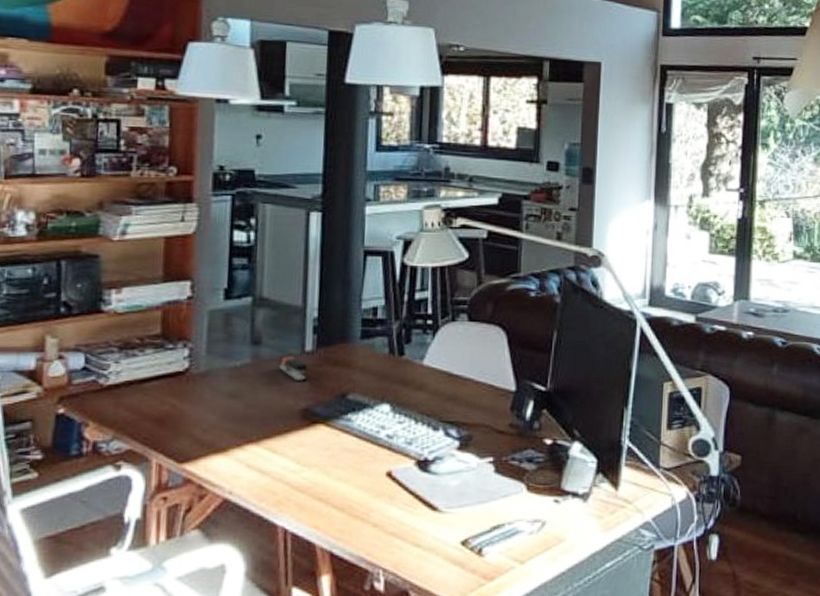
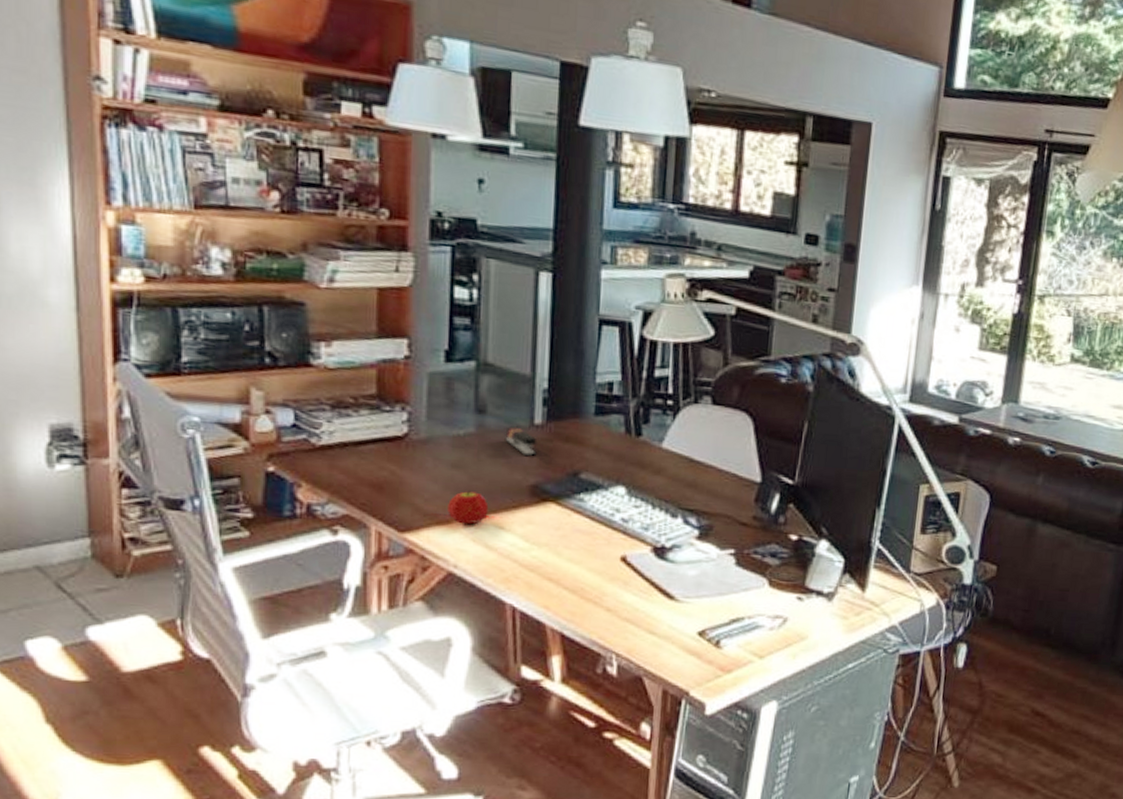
fruit: none [224,418,263,451] -> present [448,490,489,525]

